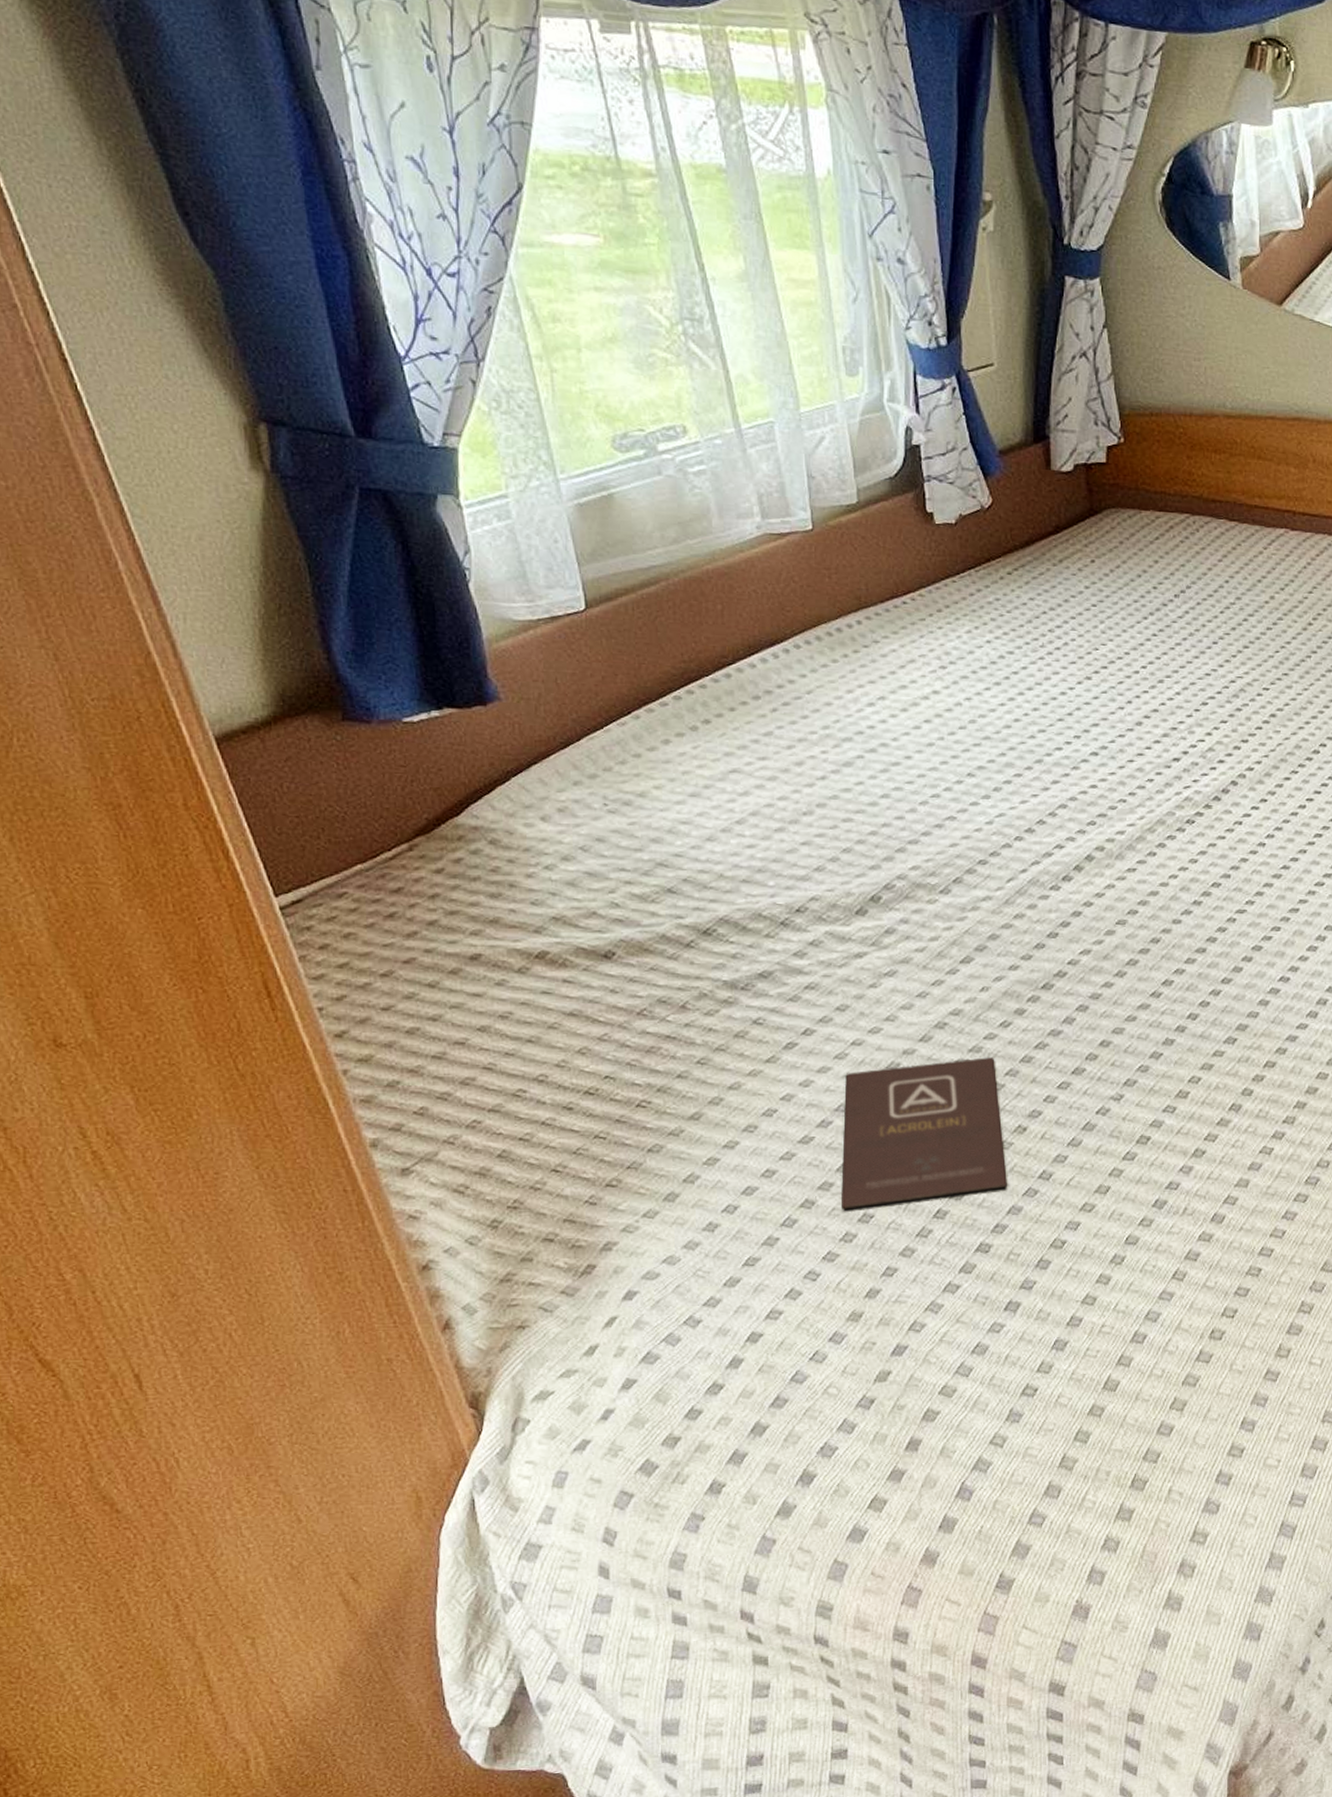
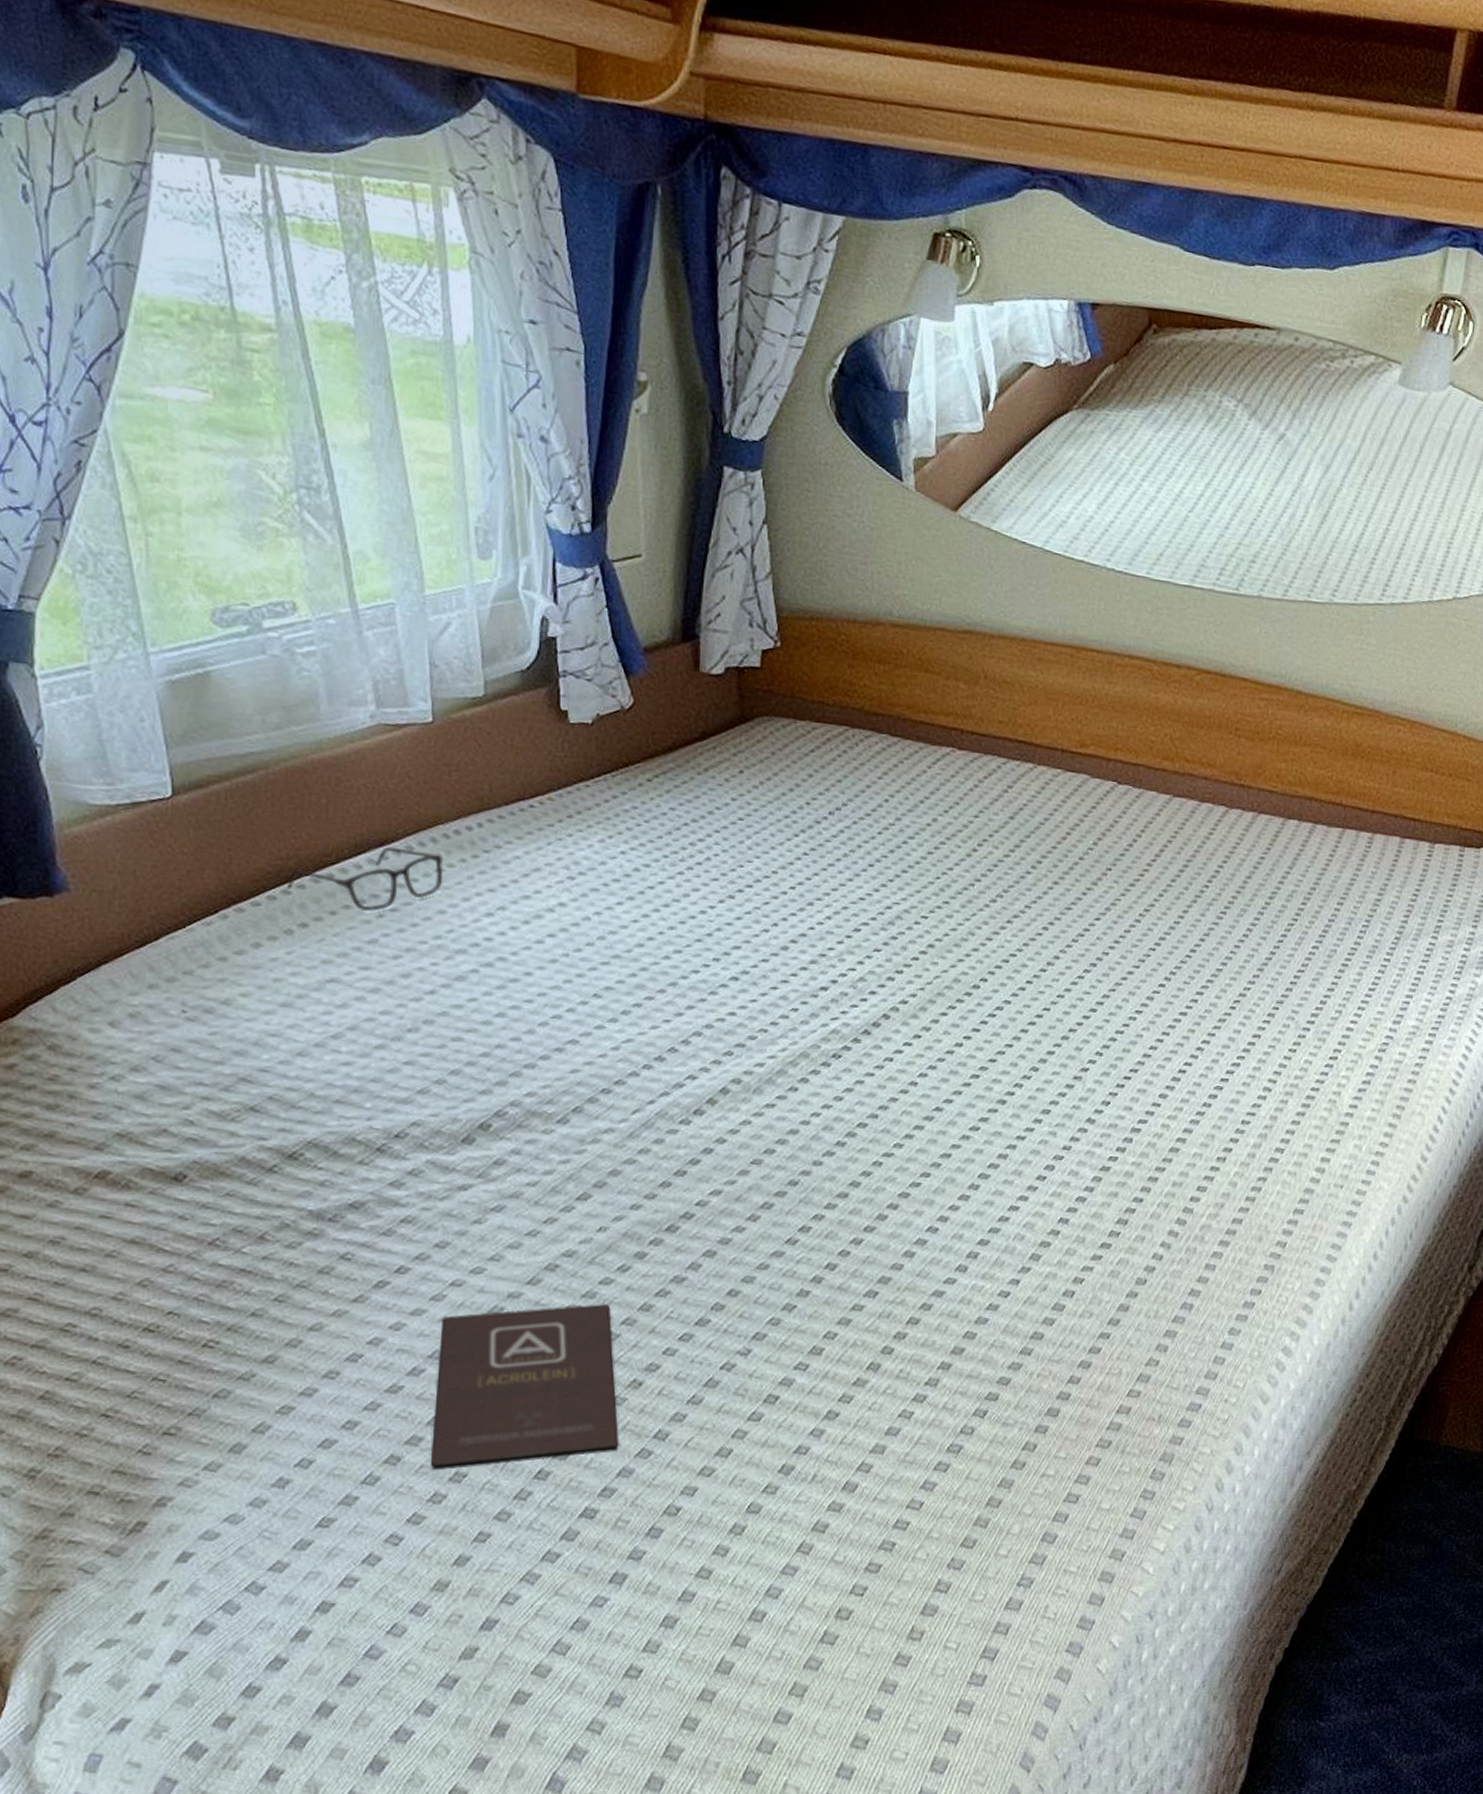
eyeglasses: none [690,645,829,707] -> present [287,845,444,913]

